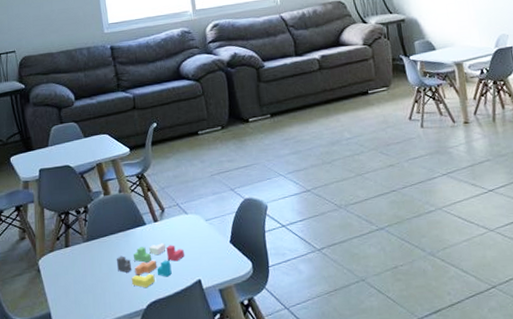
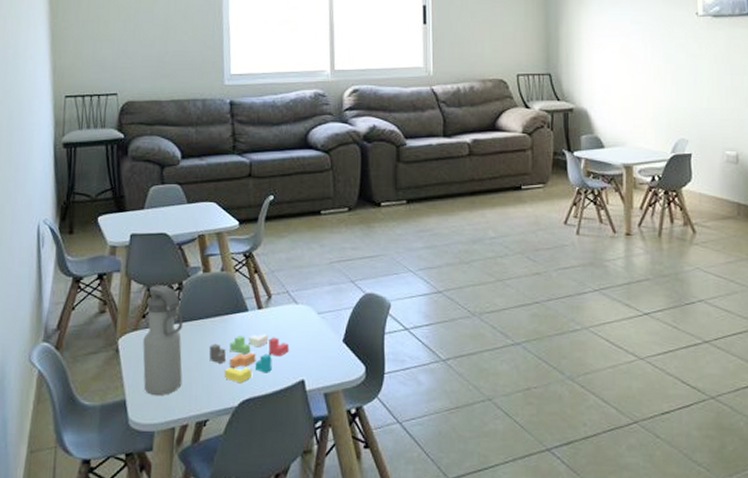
water bottle: none [59,210,97,306] -> present [143,285,183,395]

